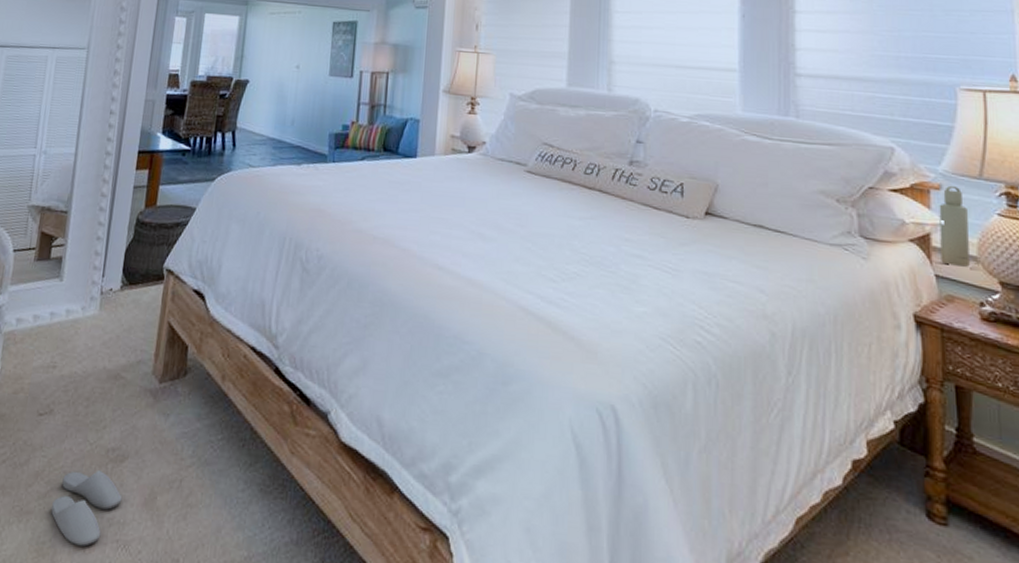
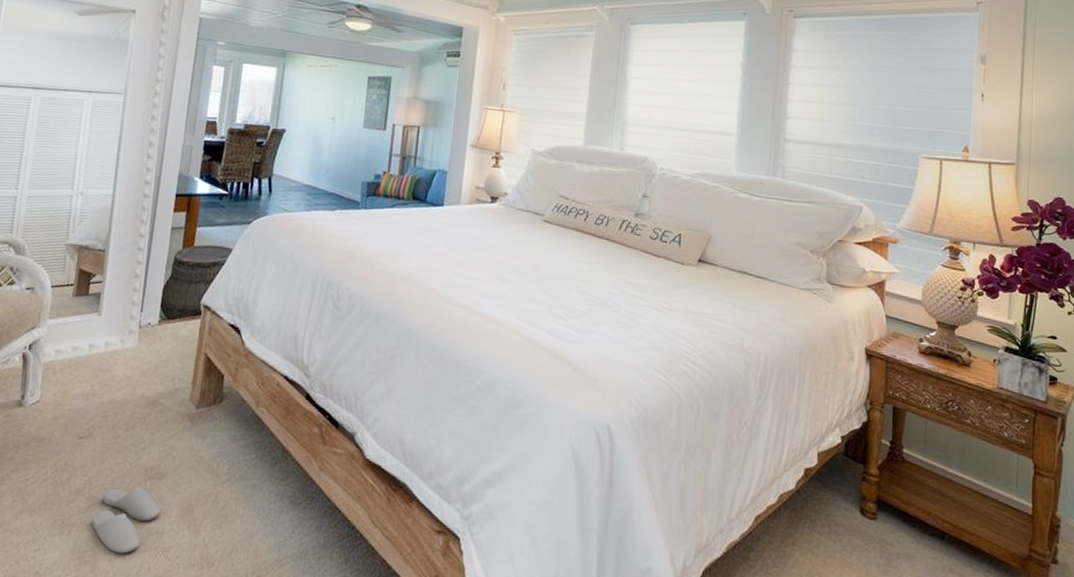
bottle: present [939,185,970,267] -> none [892,240,918,309]

